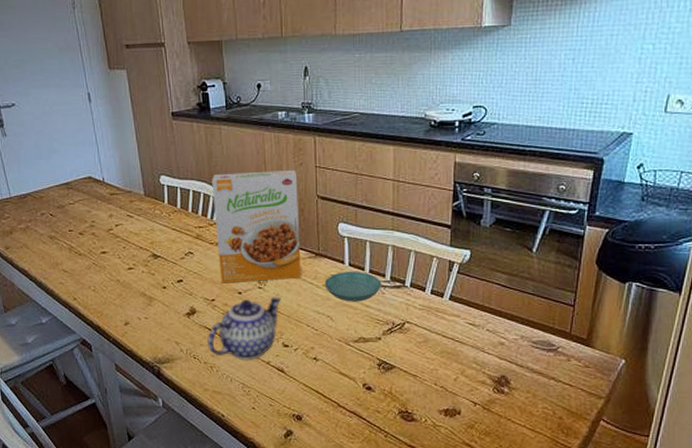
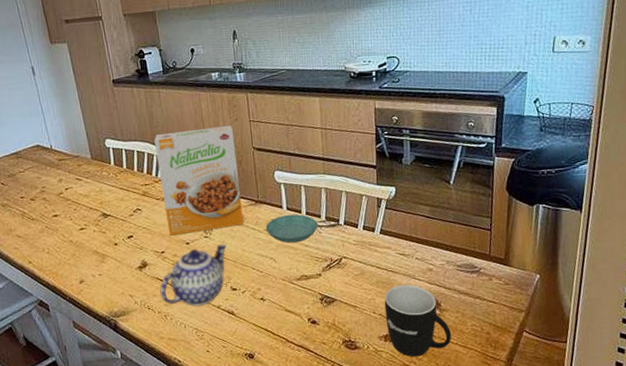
mug: none [448,357,520,436] -> present [384,284,452,357]

